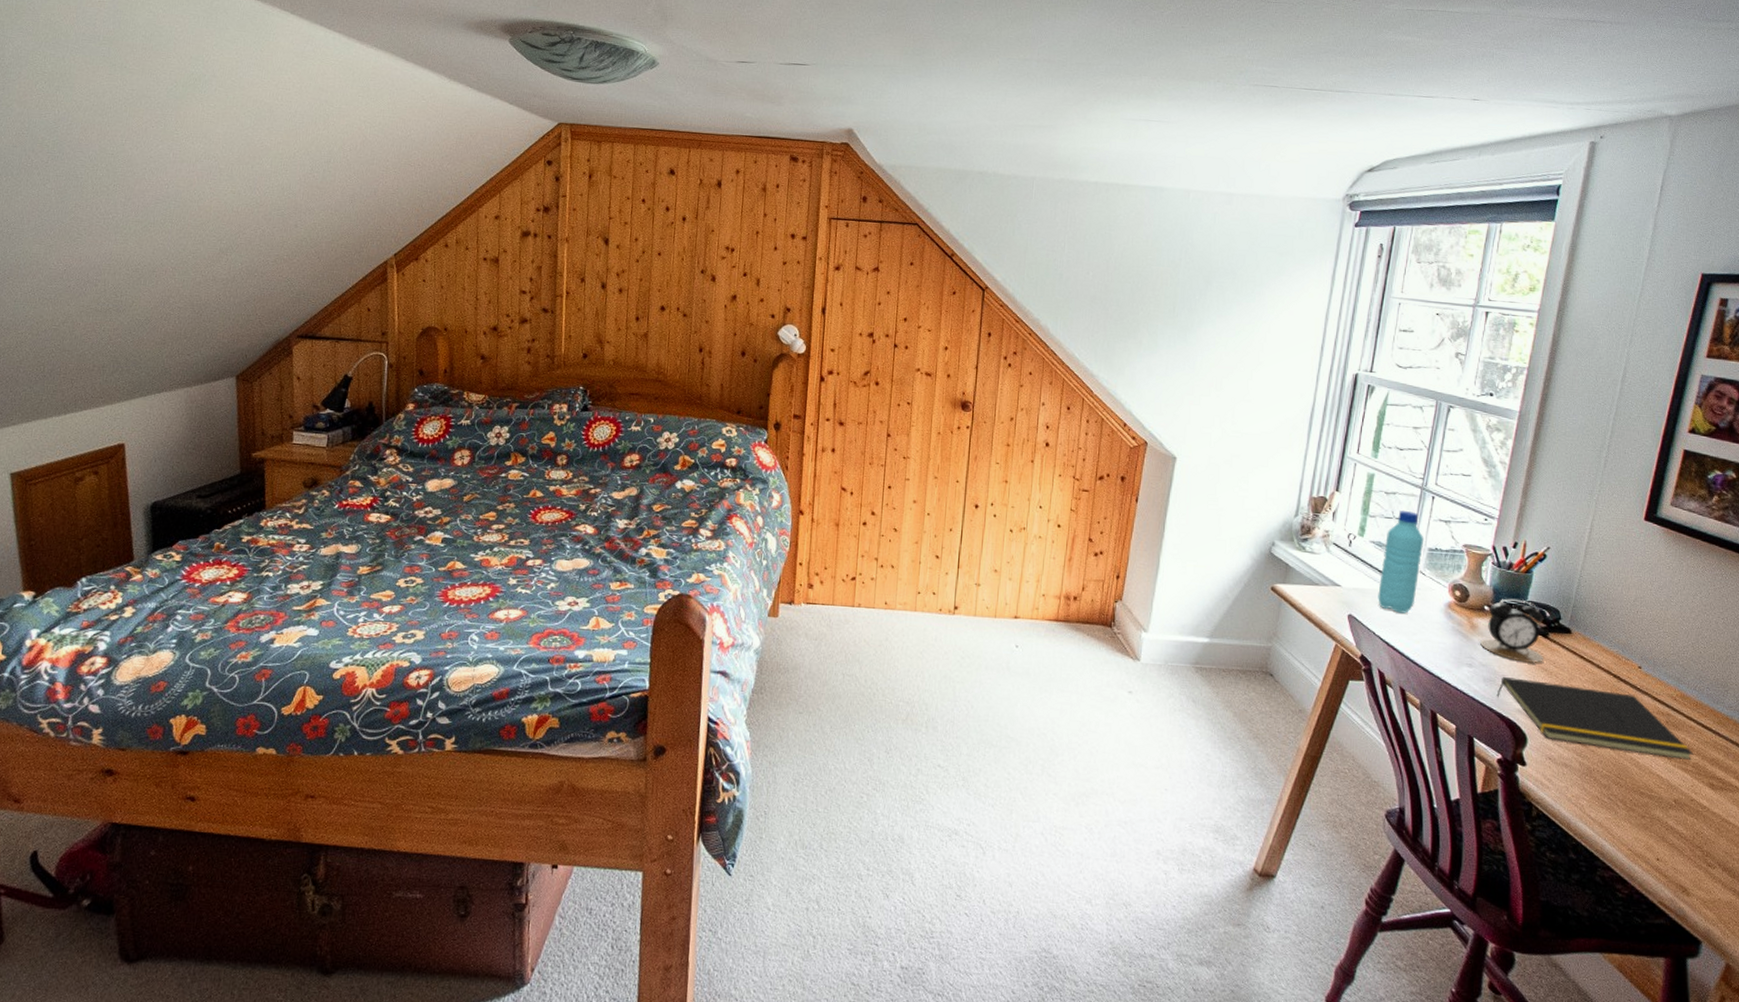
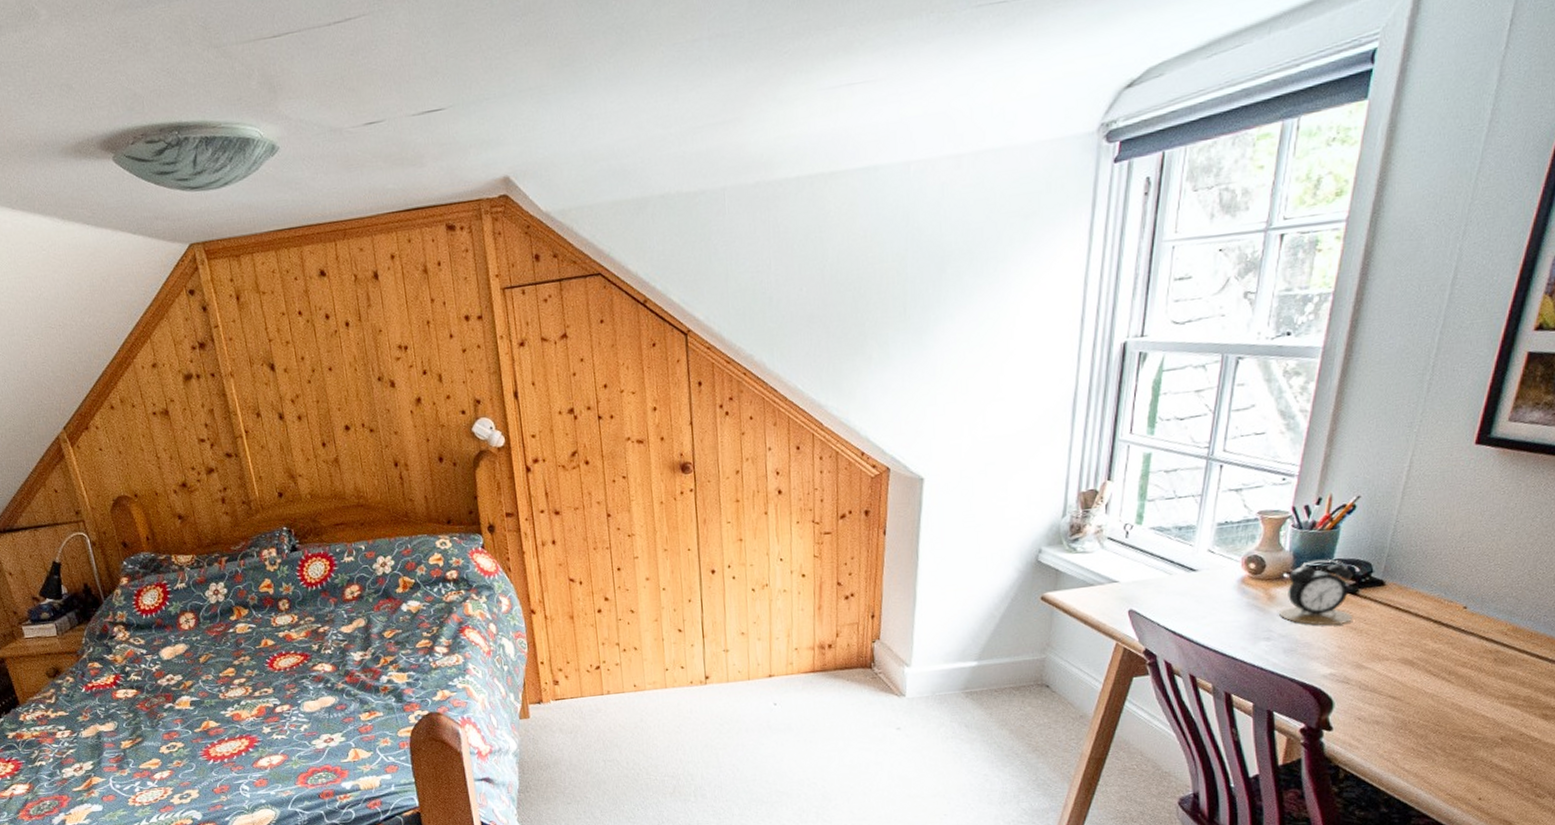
water bottle: present [1378,511,1424,614] -> none [1161,486,1212,599]
notepad: present [1496,677,1694,761] -> none [1298,638,1526,699]

